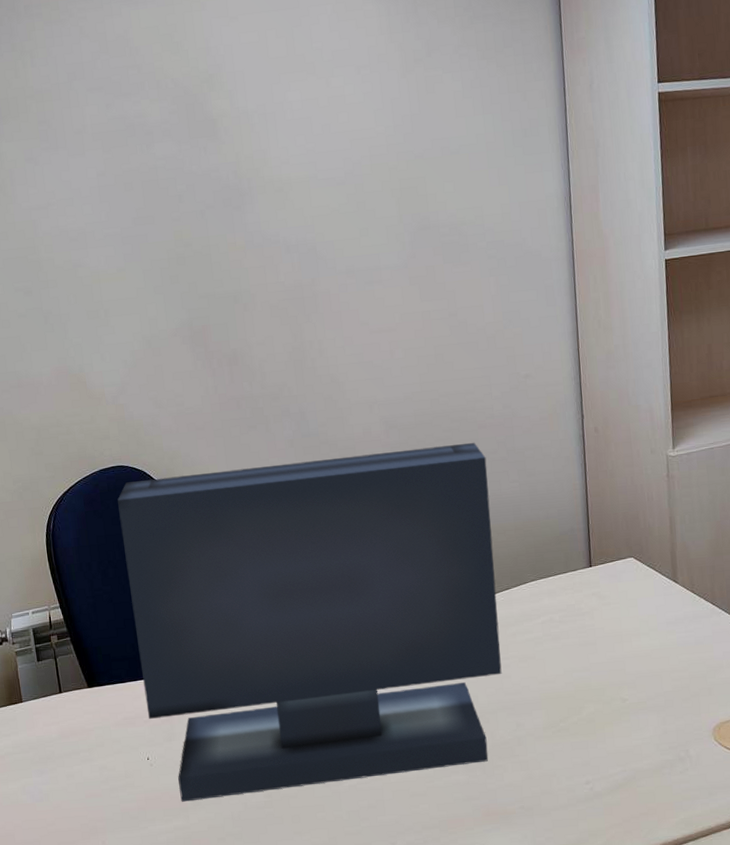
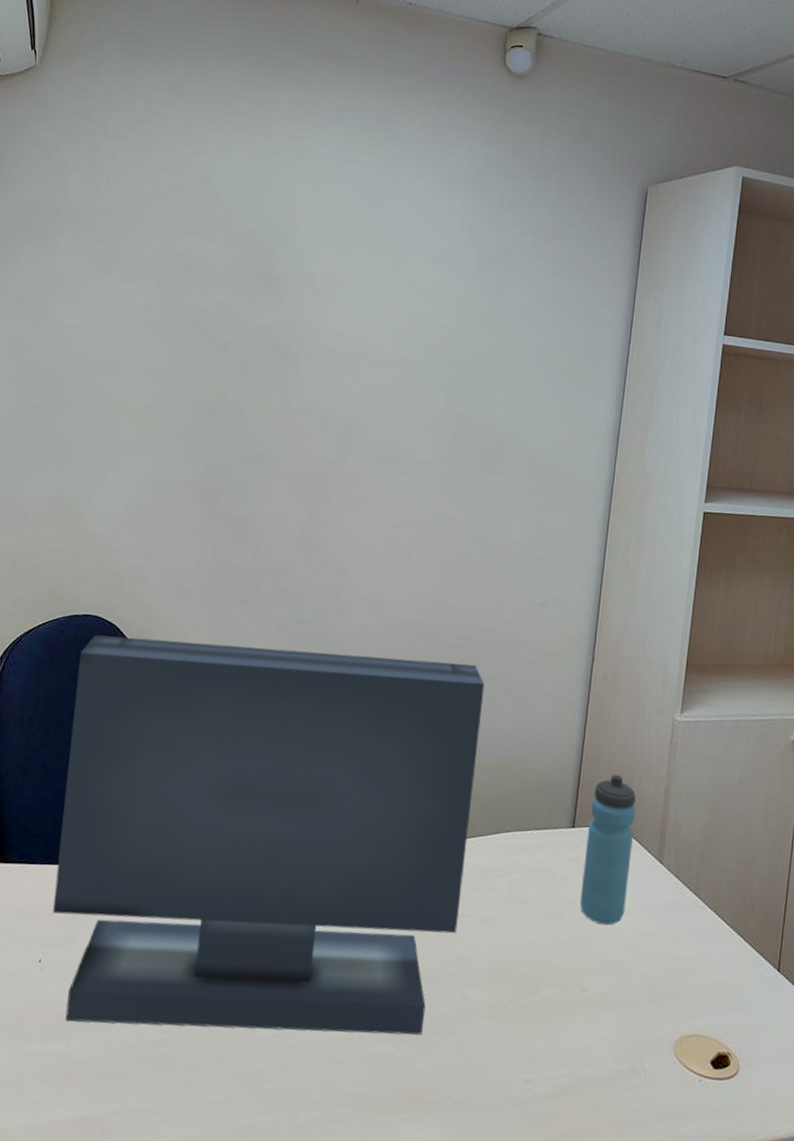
water bottle: none [603,513,650,644] -> present [580,774,636,926]

